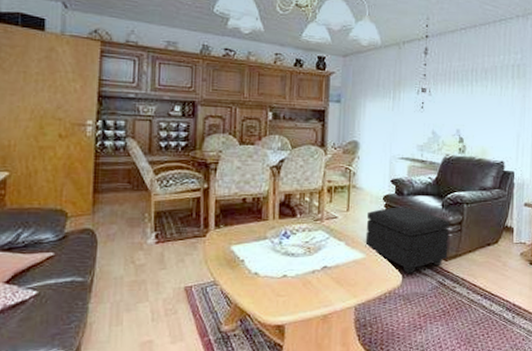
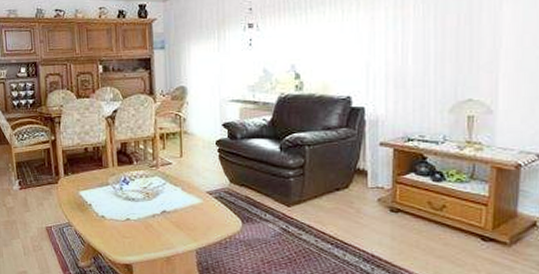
footstool: present [365,207,449,274] -> none [200,151,290,220]

